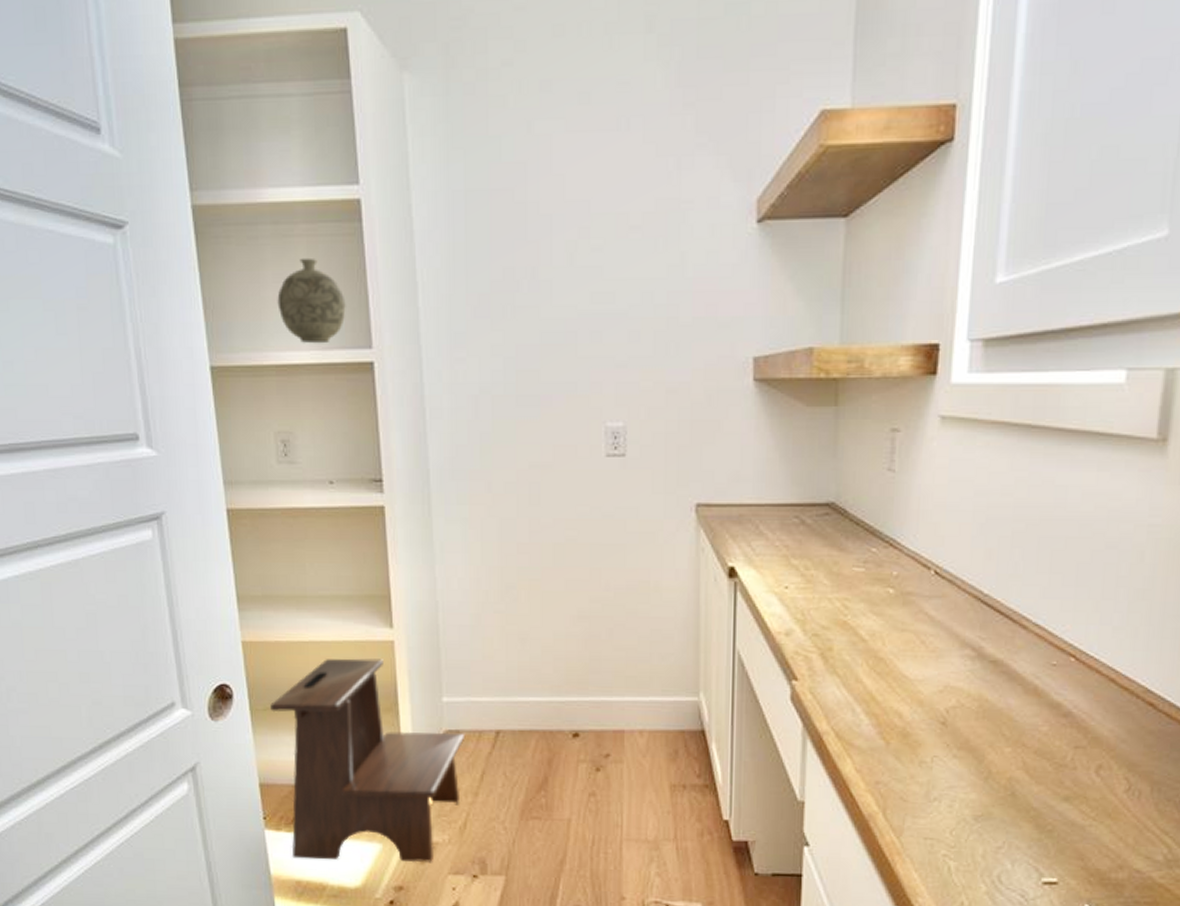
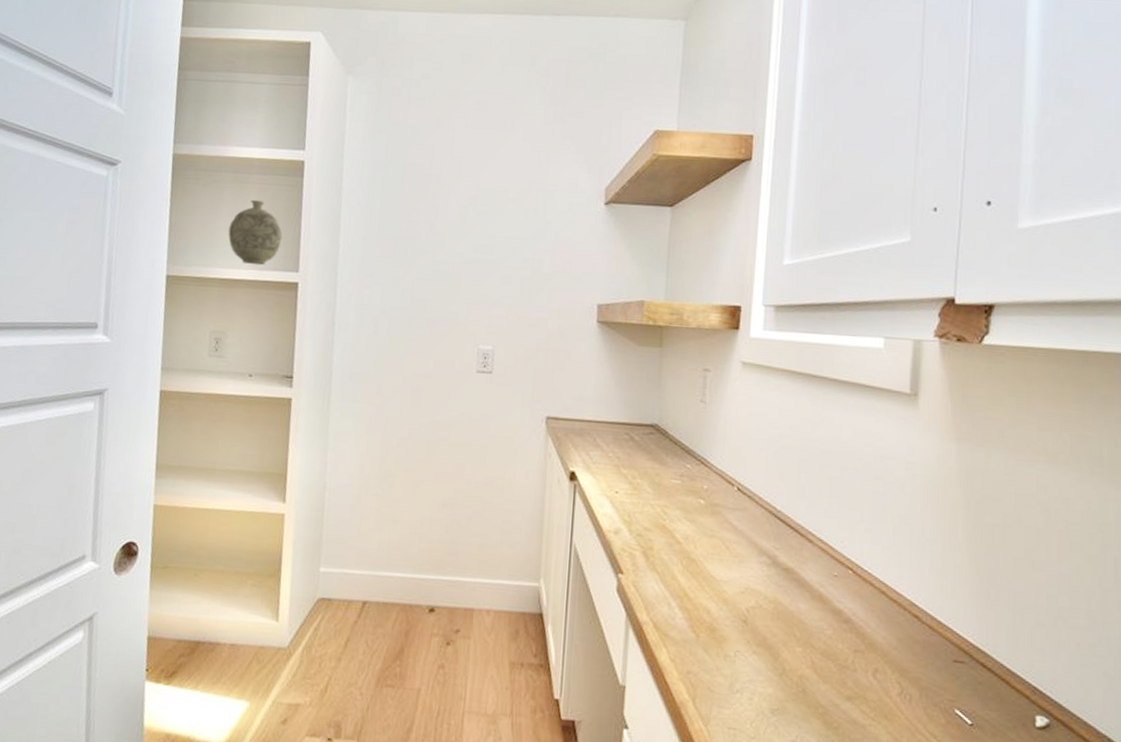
step stool: present [270,658,466,863] -> none [167,526,336,723]

